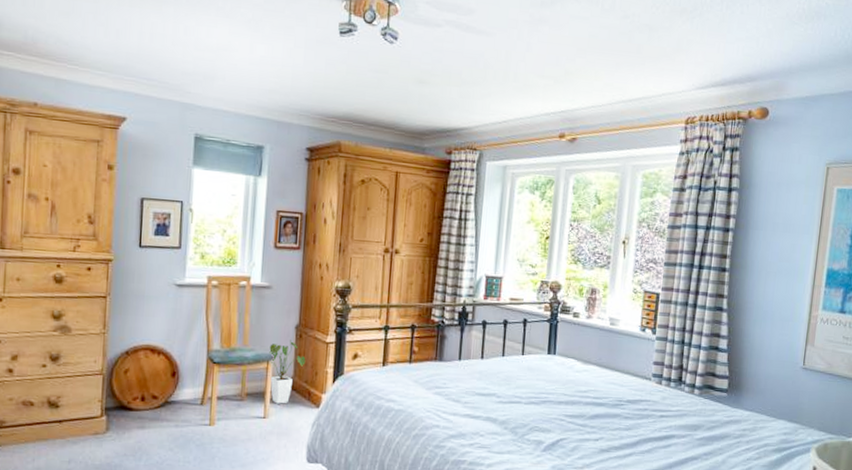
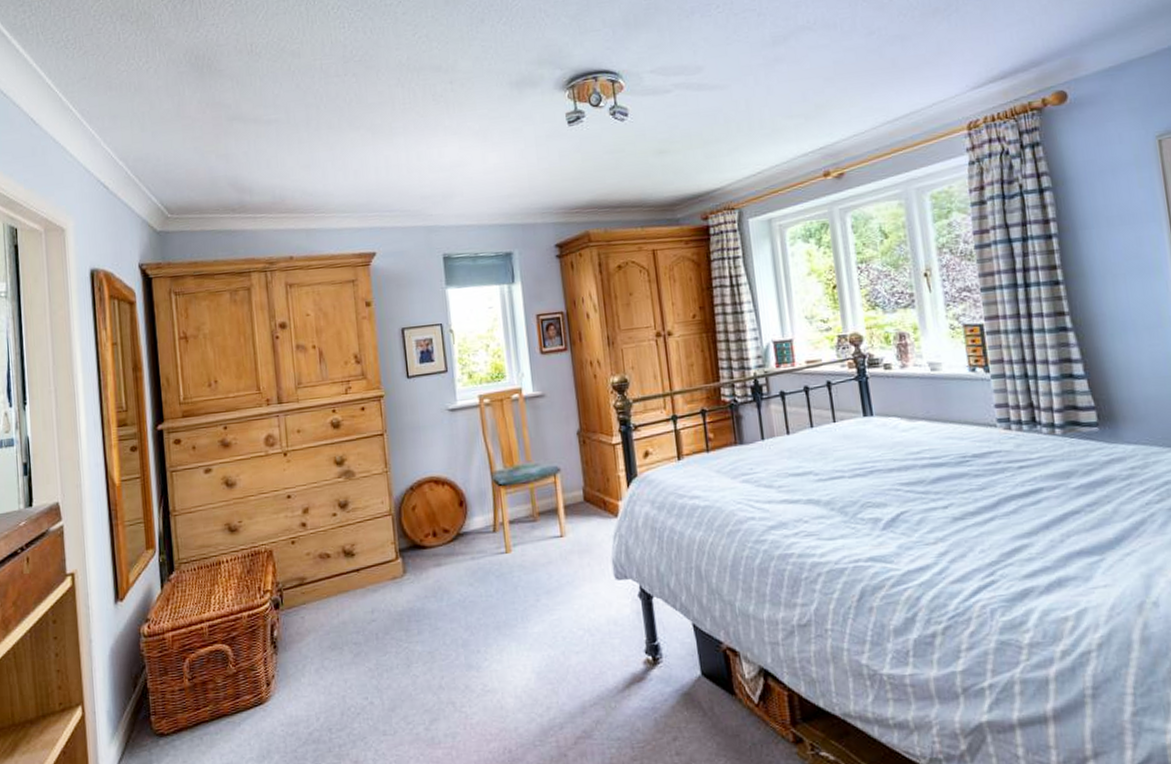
house plant: present [269,340,306,404] -> none [553,447,595,519]

